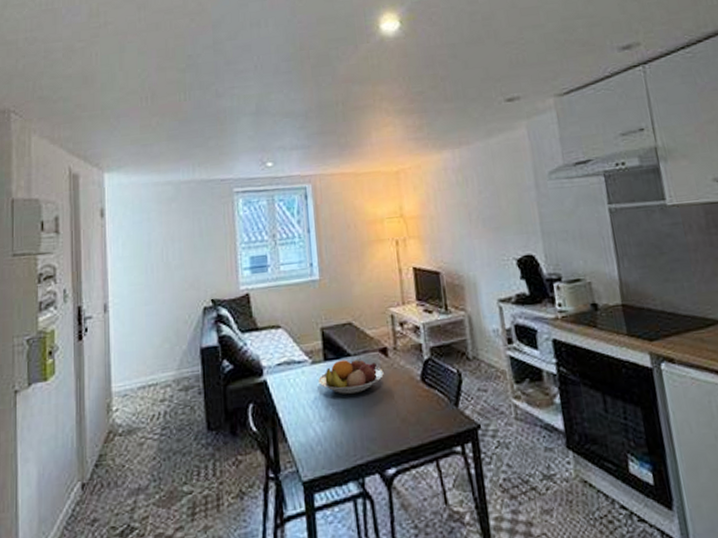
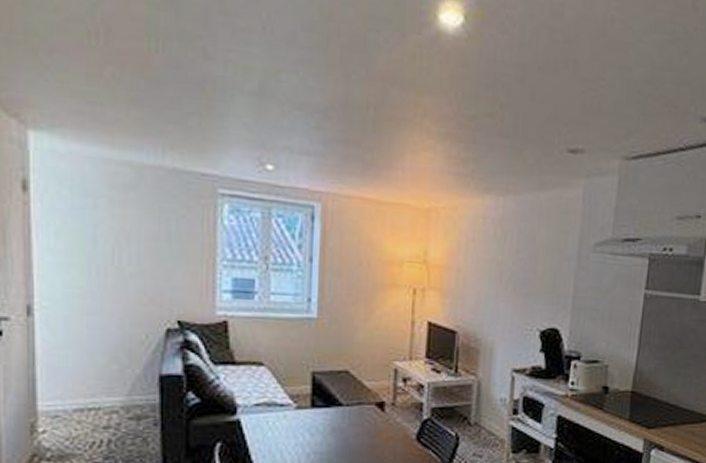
fruit bowl: present [318,357,384,395] -> none [302,408,377,445]

